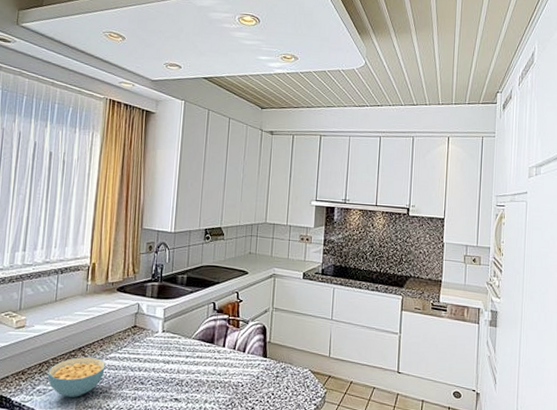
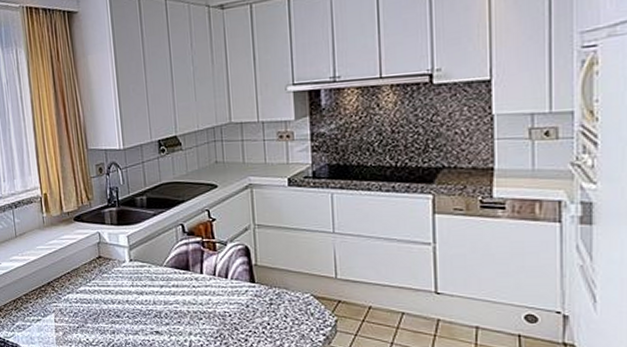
cereal bowl: present [47,356,106,397] -> none [23,291,78,332]

